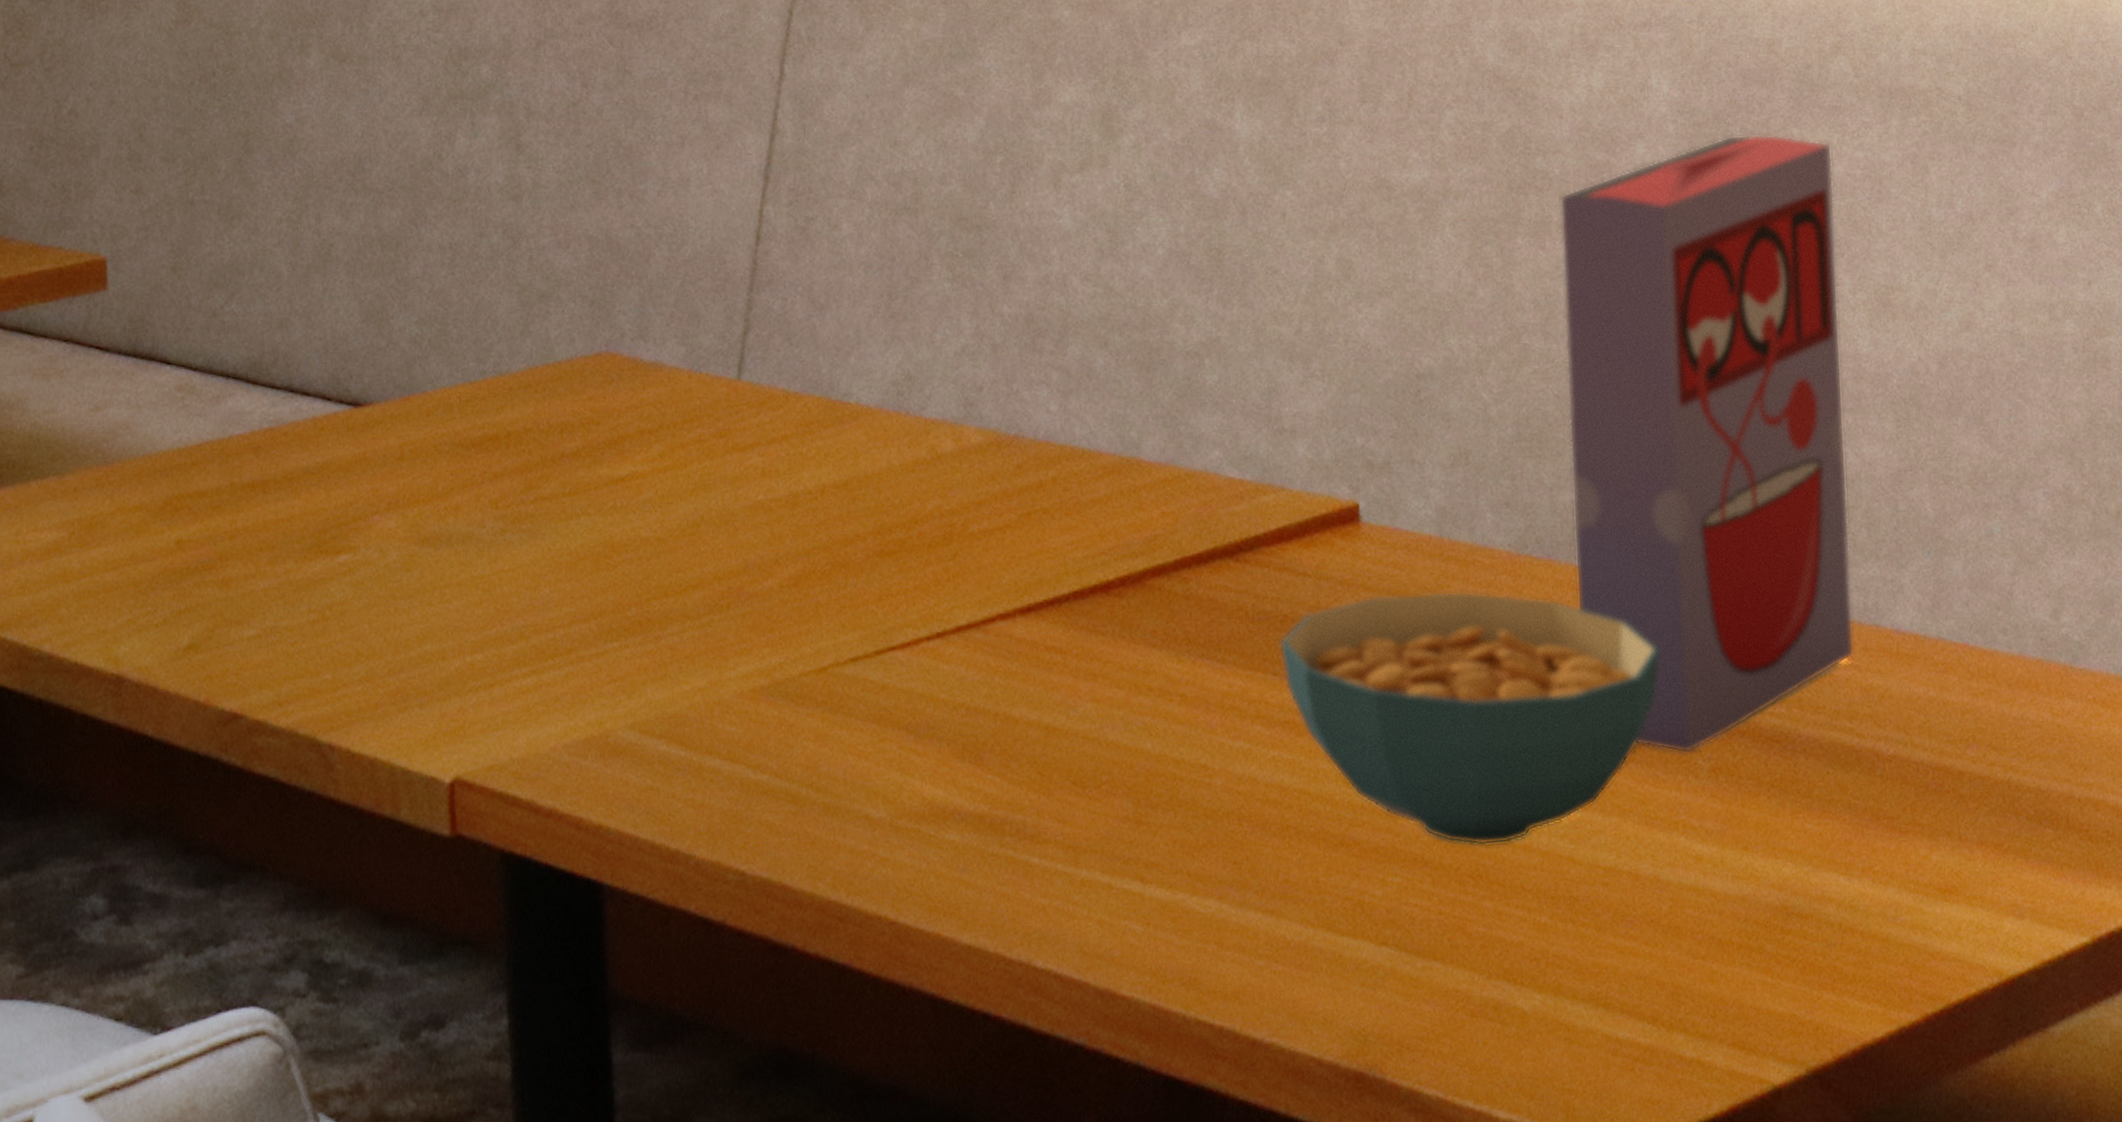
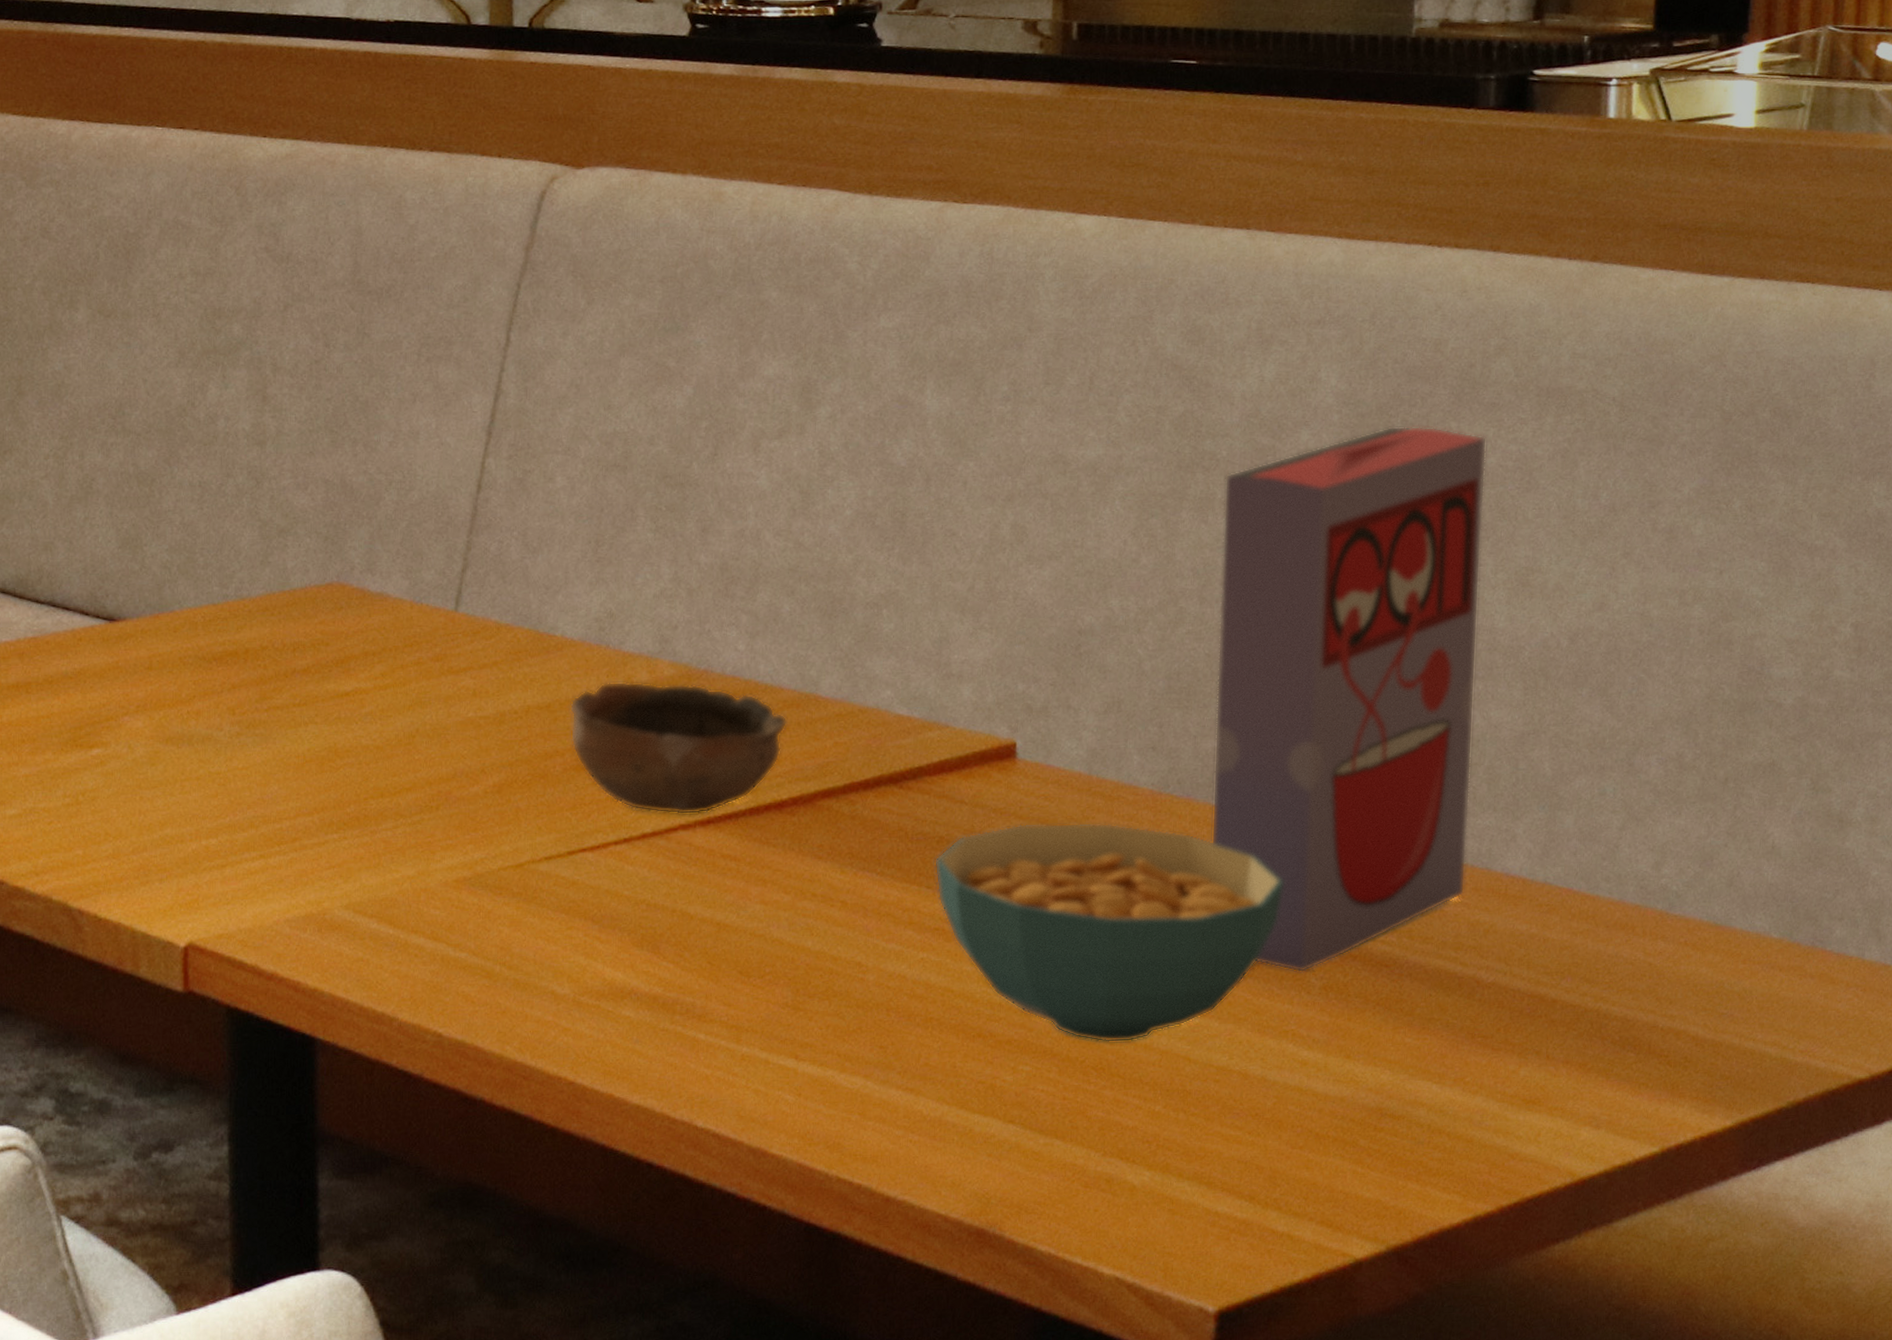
bowl: none [869,452,1109,603] -> present [569,681,788,815]

